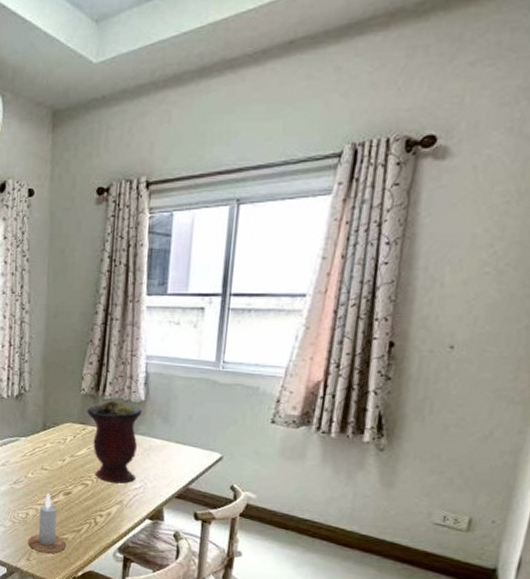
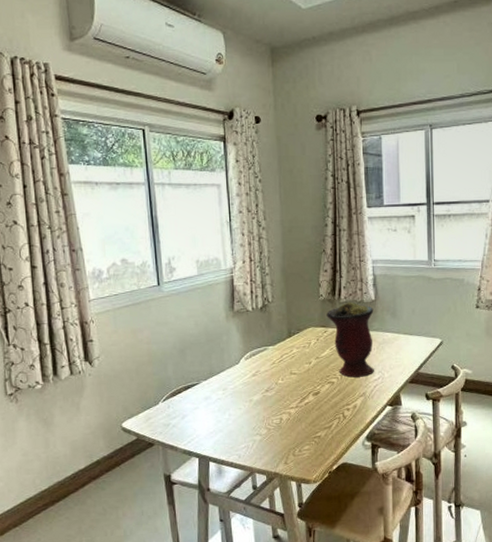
candle: present [27,493,67,554] -> none [284,395,320,454]

